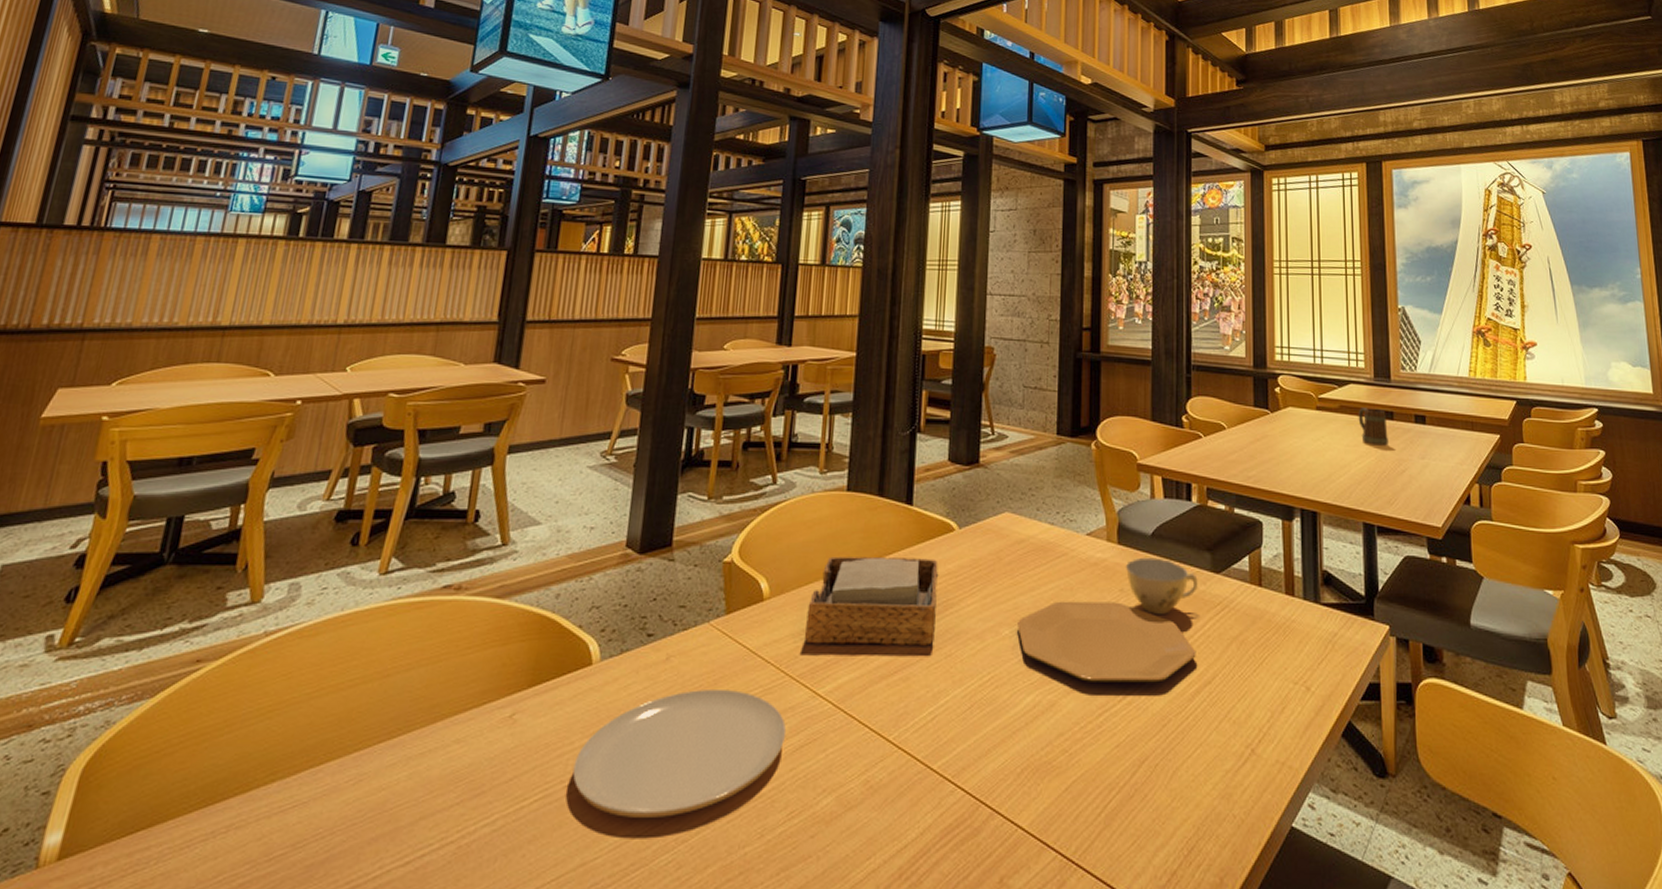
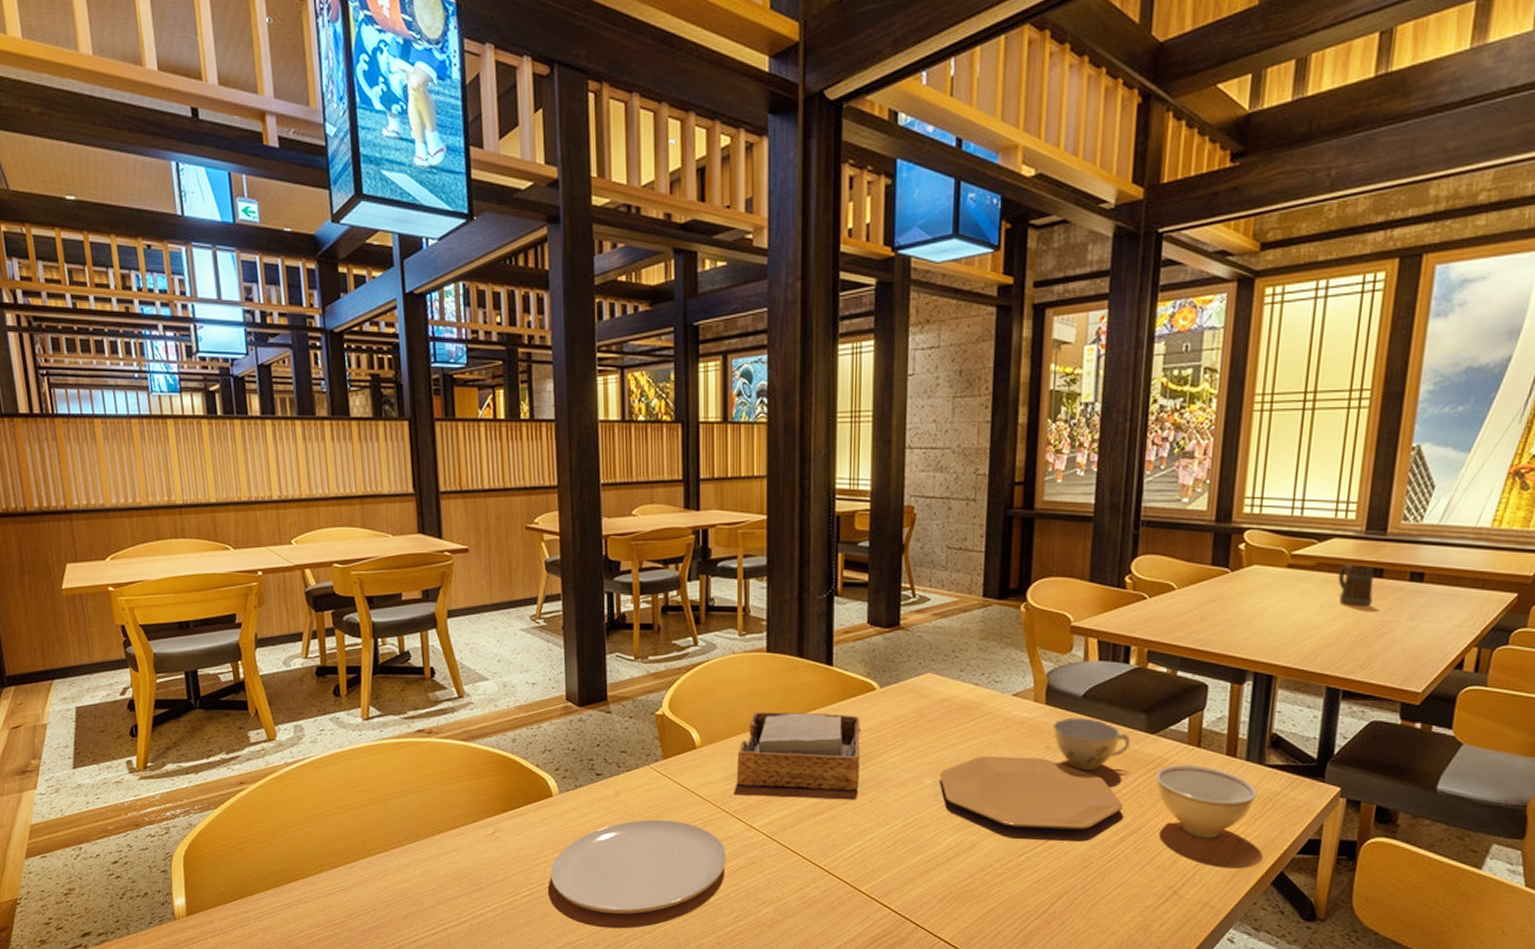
bowl: none [1224,606,1317,687] -> present [1155,765,1258,839]

